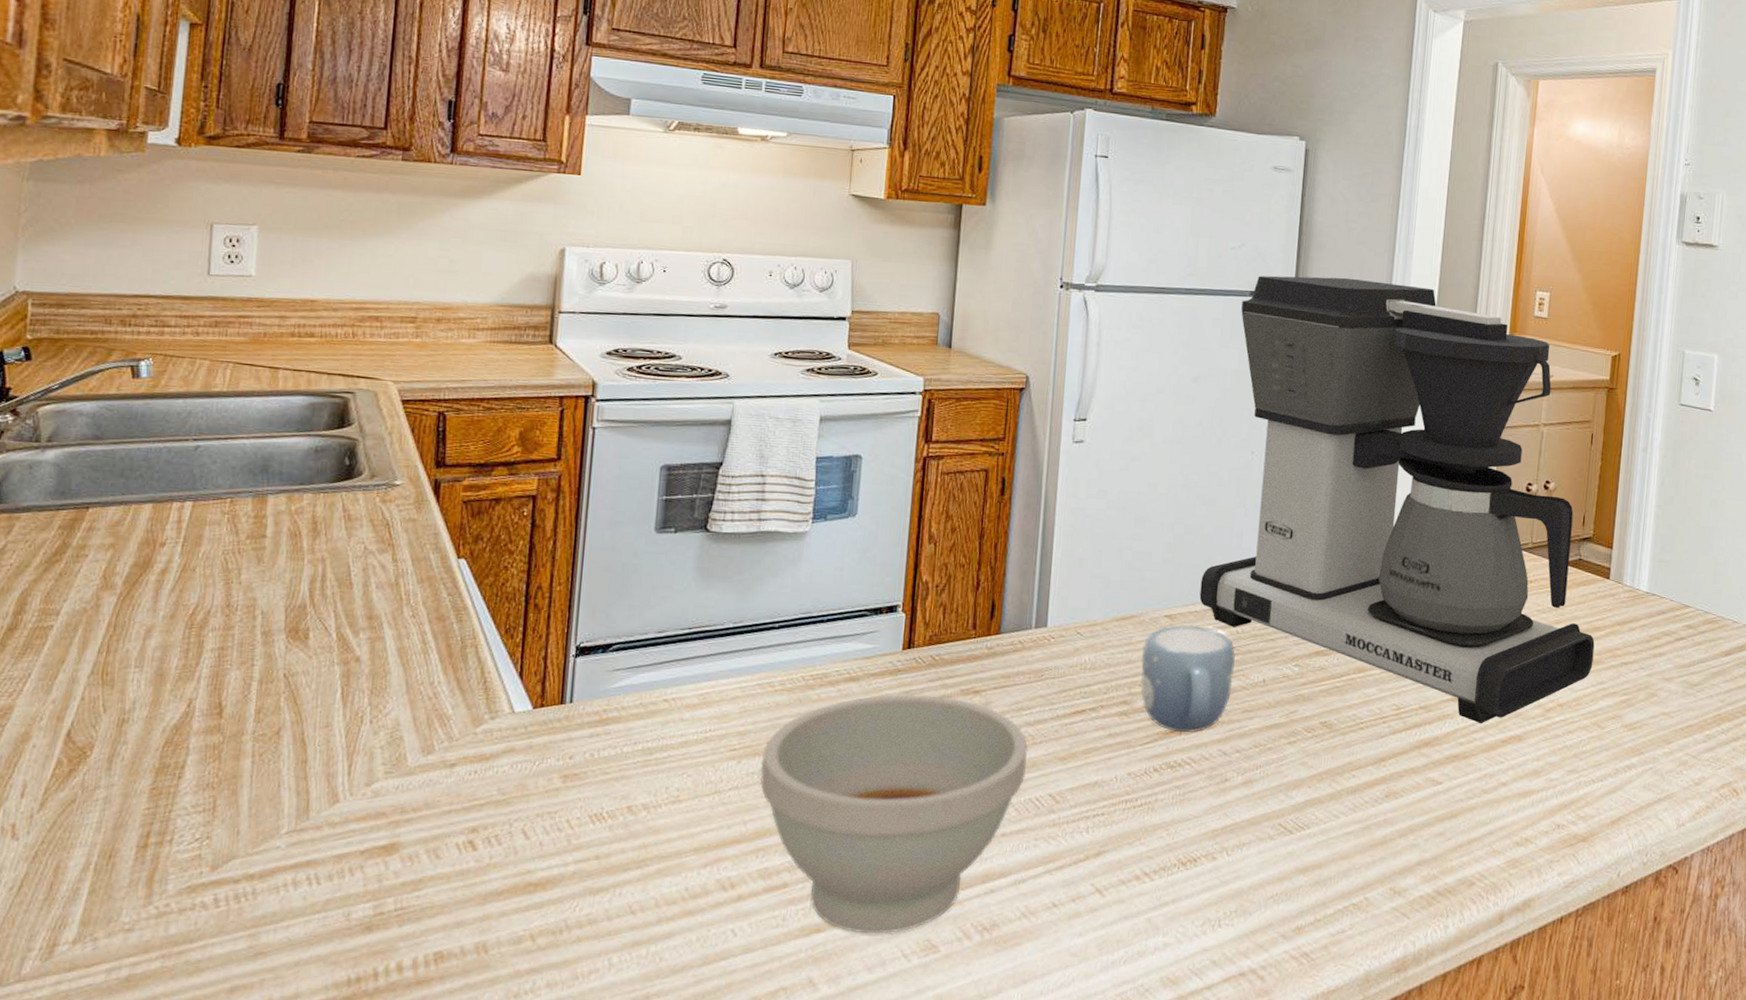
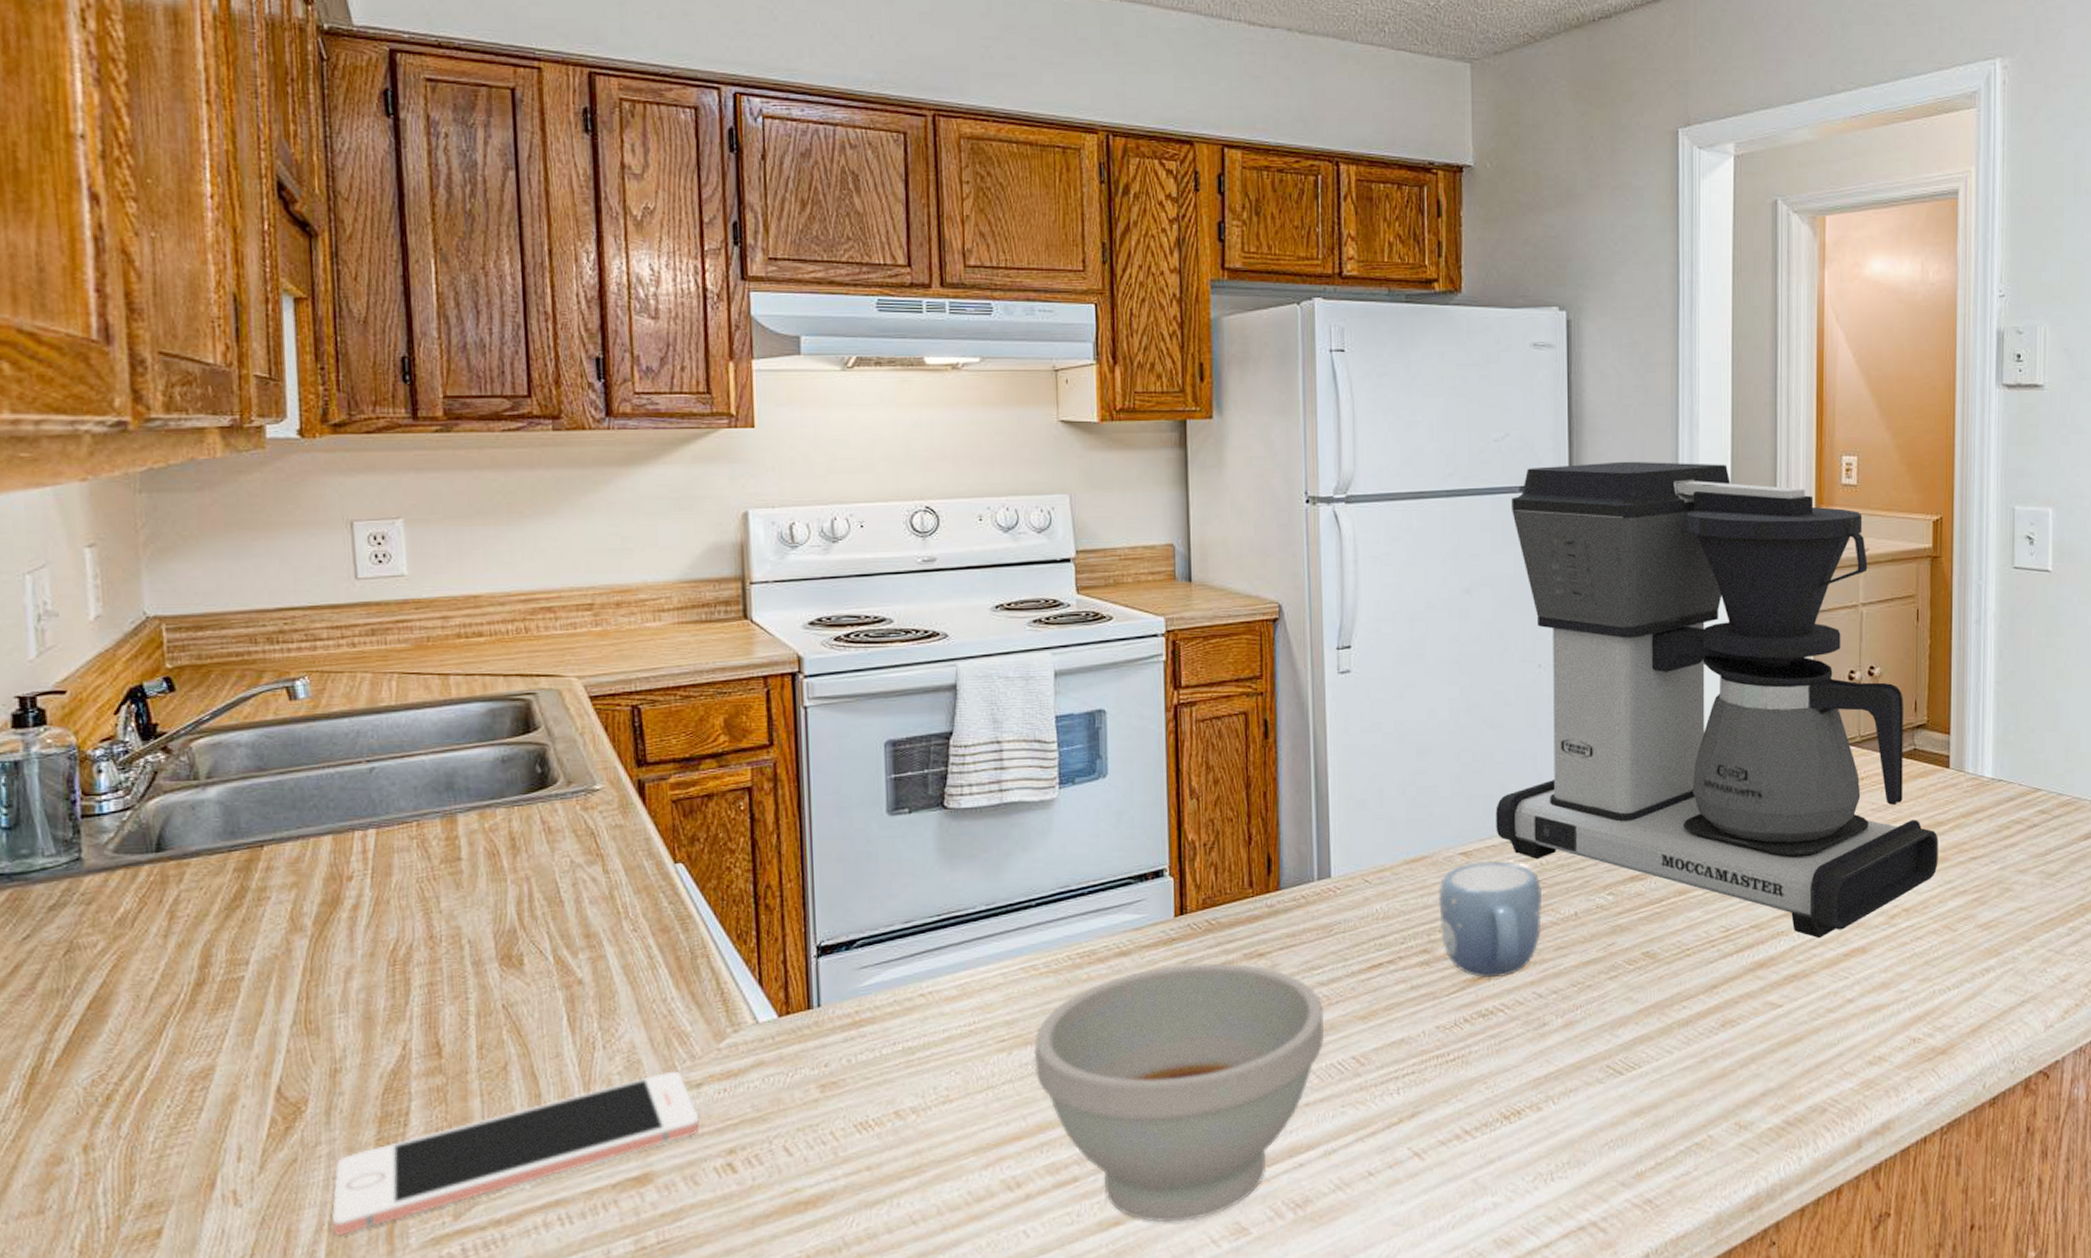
cell phone: none [99,749,449,877] -> present [332,1071,699,1236]

